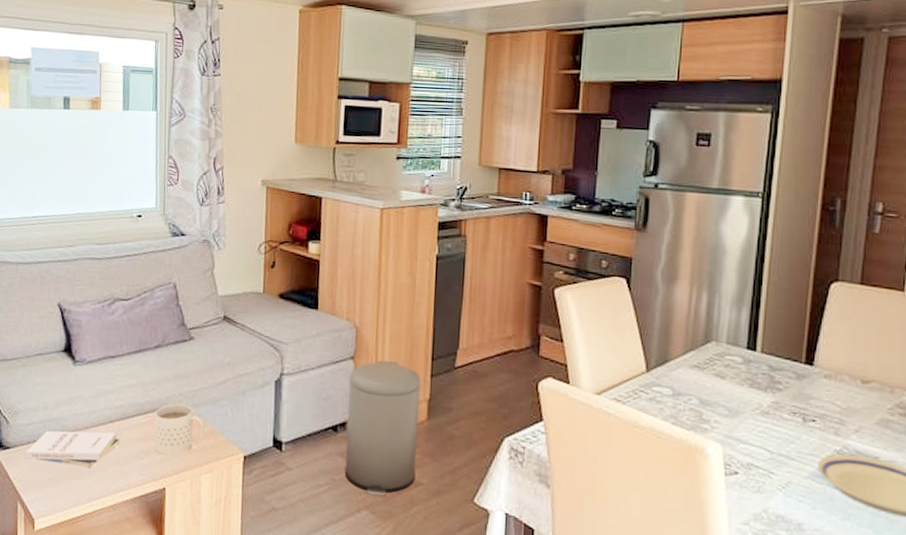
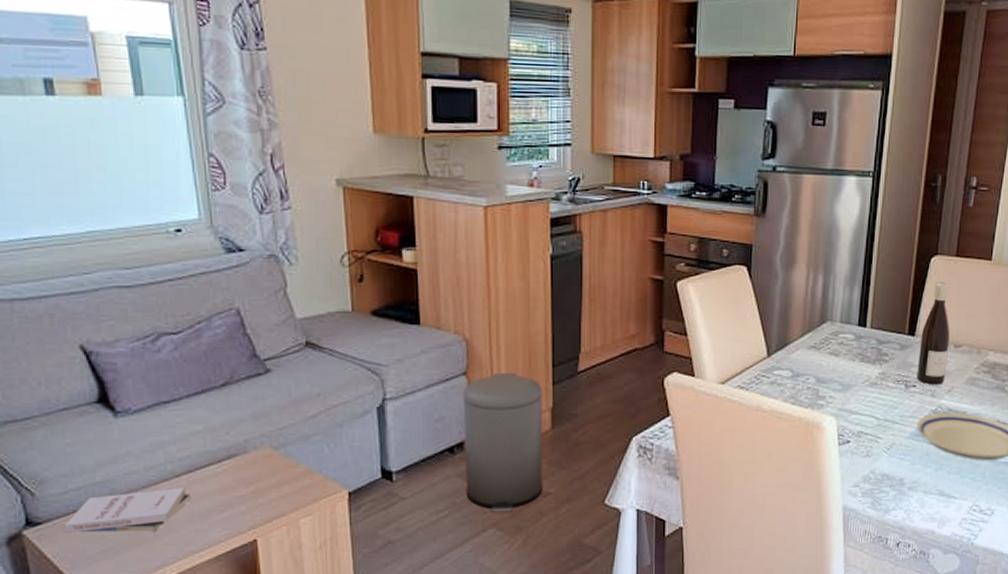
mug: present [154,403,205,456] -> none [231,446,297,505]
bottle: none [816,310,856,423] -> present [917,282,950,385]

